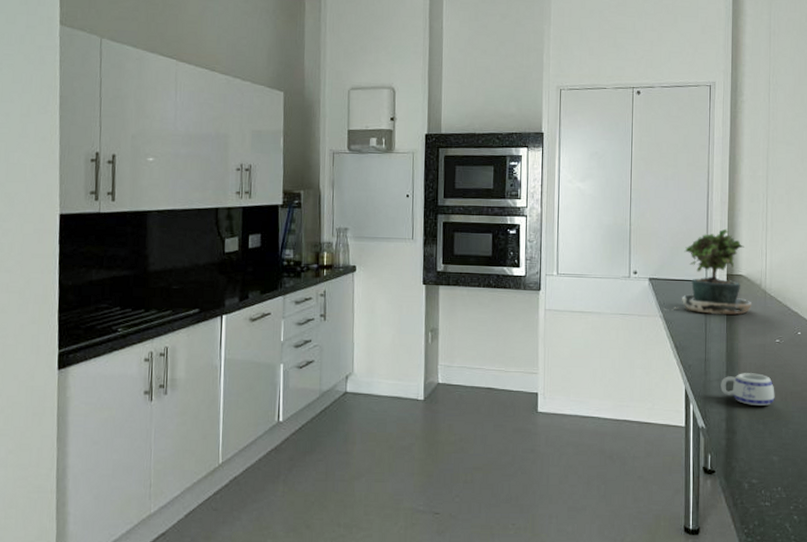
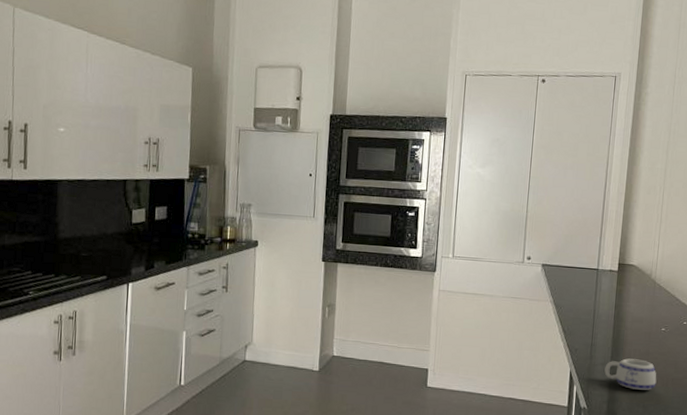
potted plant: present [663,228,751,315] -> none [554,219,641,303]

